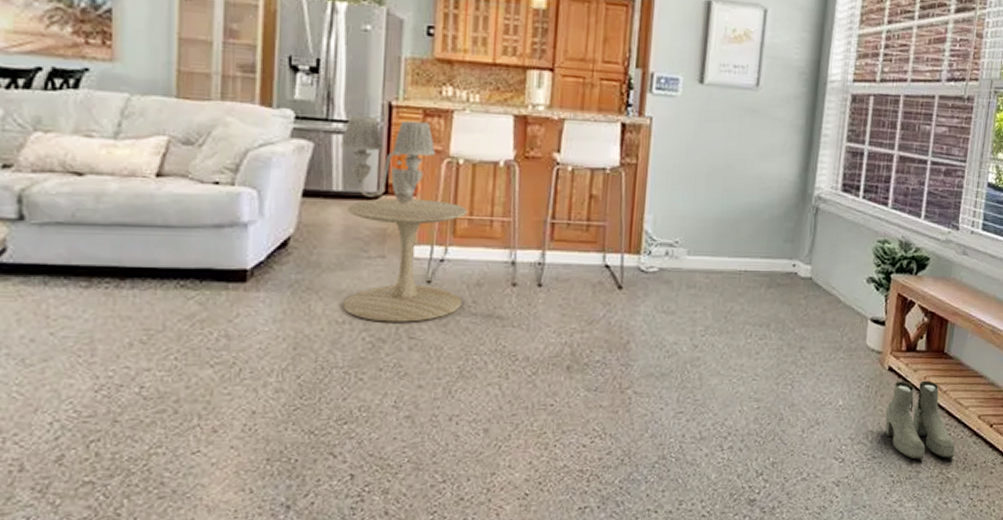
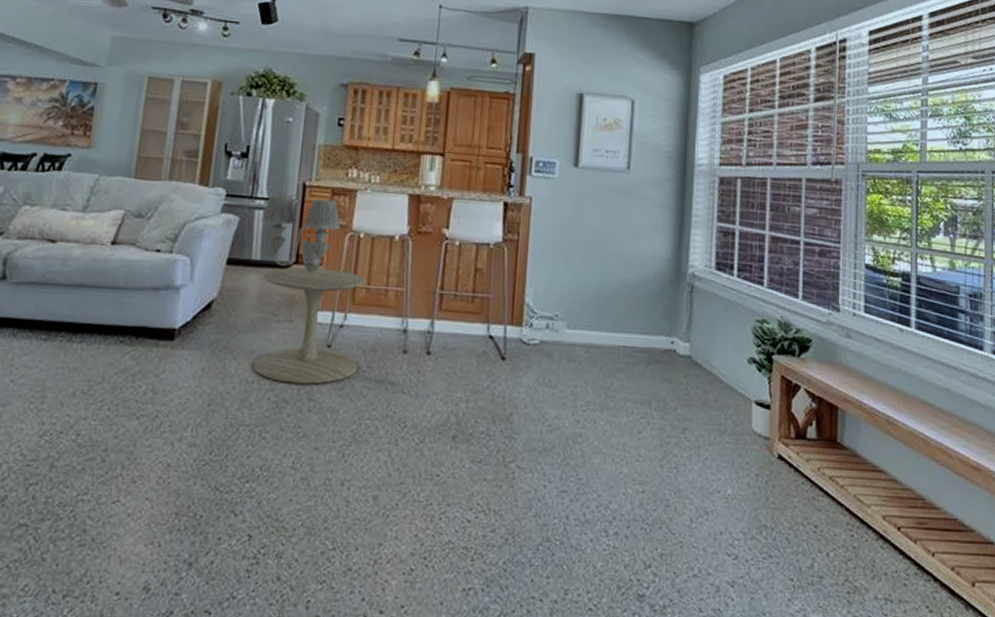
boots: present [885,380,955,460] -> none [779,471,860,564]

